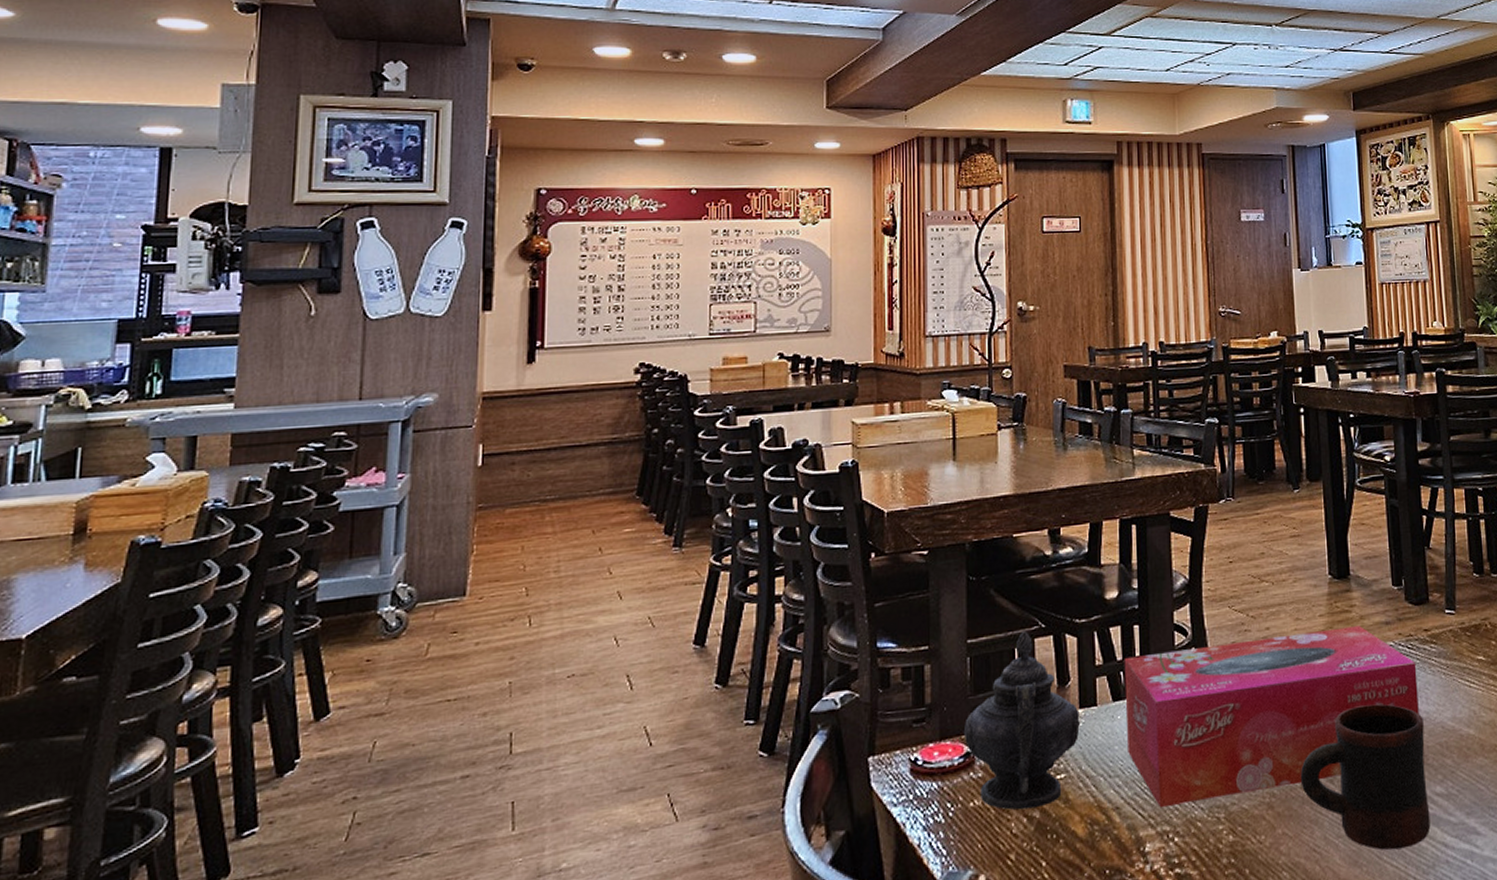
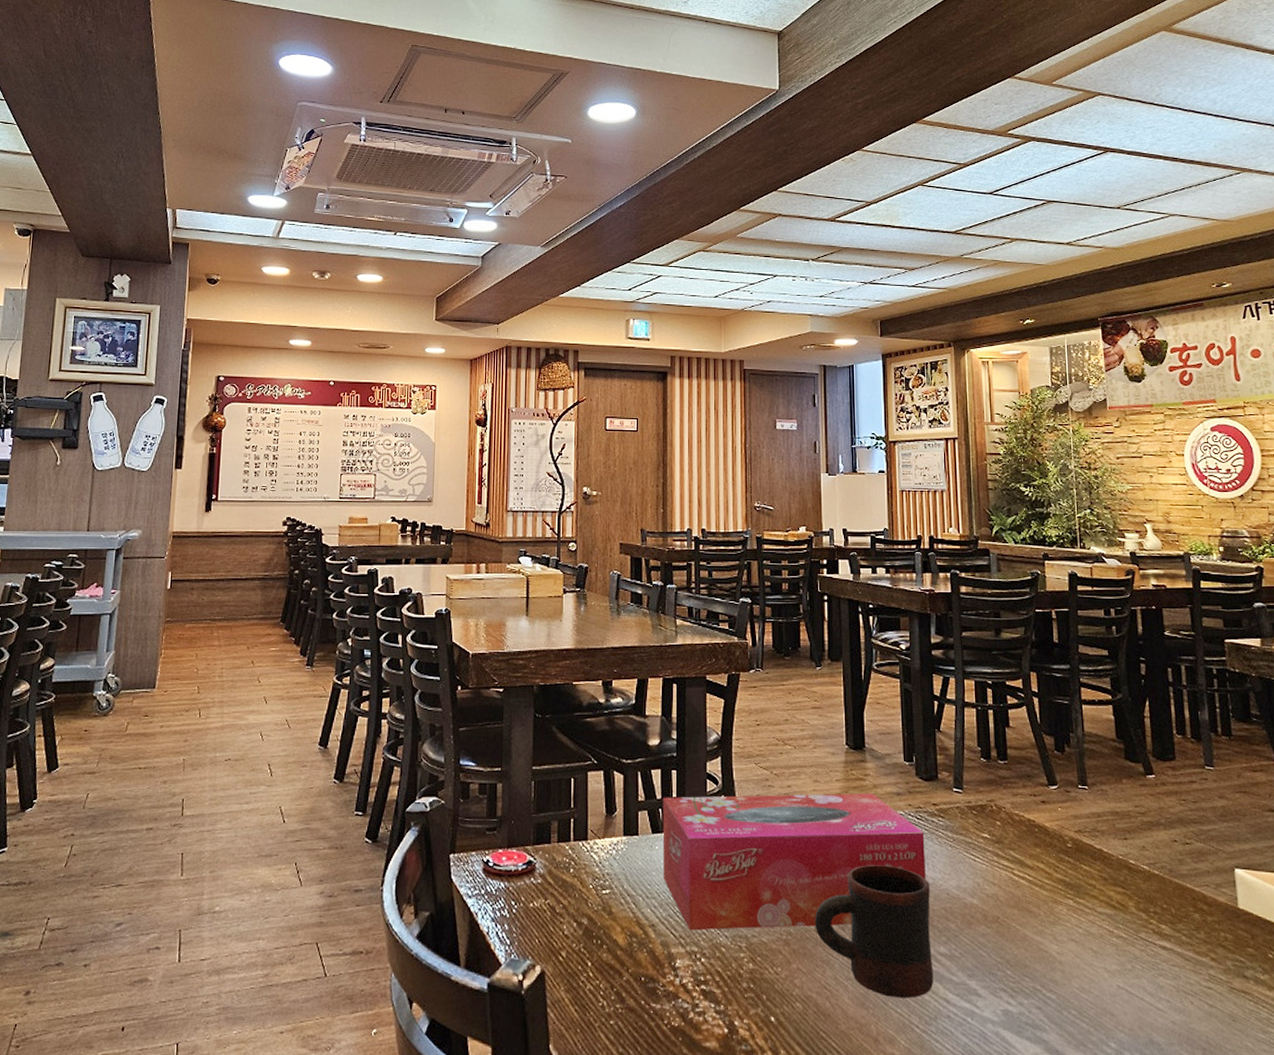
teapot: present [963,630,1080,810] -> none [527,764,624,916]

